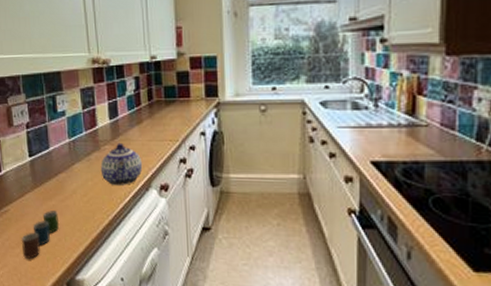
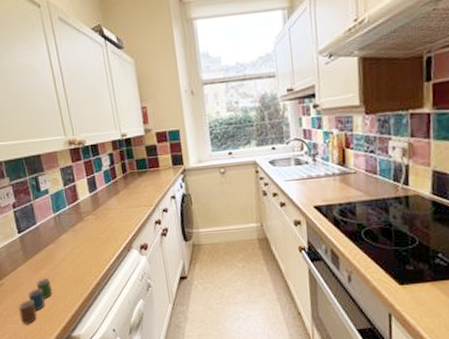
teapot: present [100,142,143,185] -> none [85,212,123,250]

